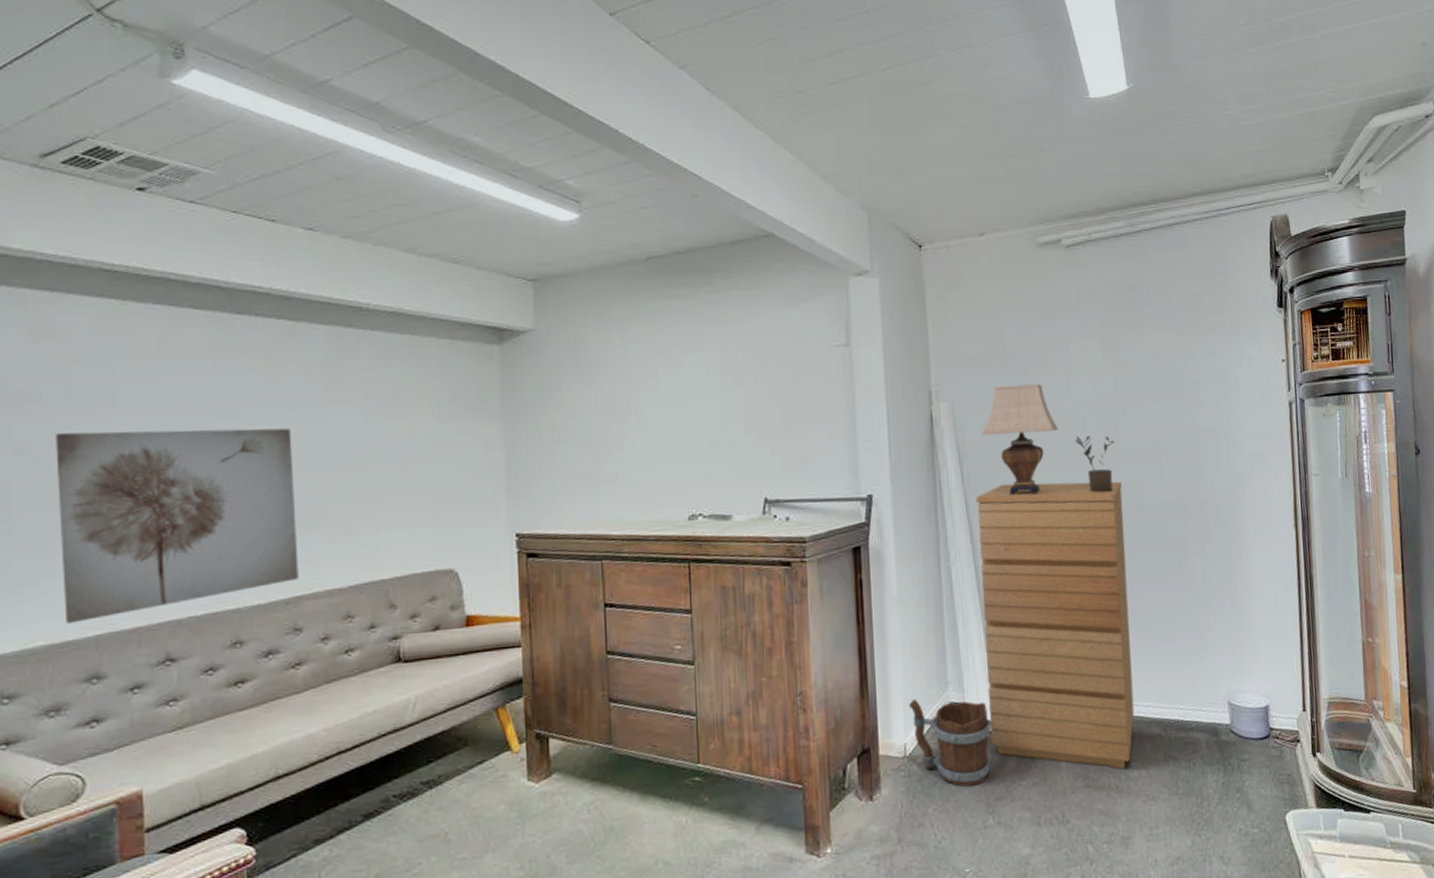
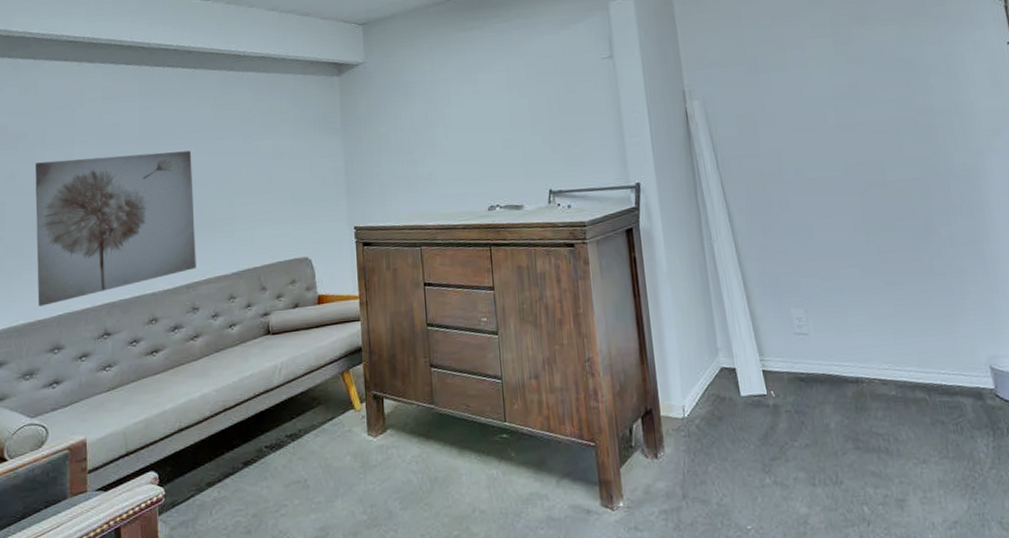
bucket: present [909,699,992,787] -> none [684,364,764,447]
dresser: present [976,481,1135,770] -> none [731,161,898,432]
table lamp: present [982,384,1059,496] -> none [732,79,801,179]
potted plant: present [1076,435,1115,493] -> none [817,121,856,173]

